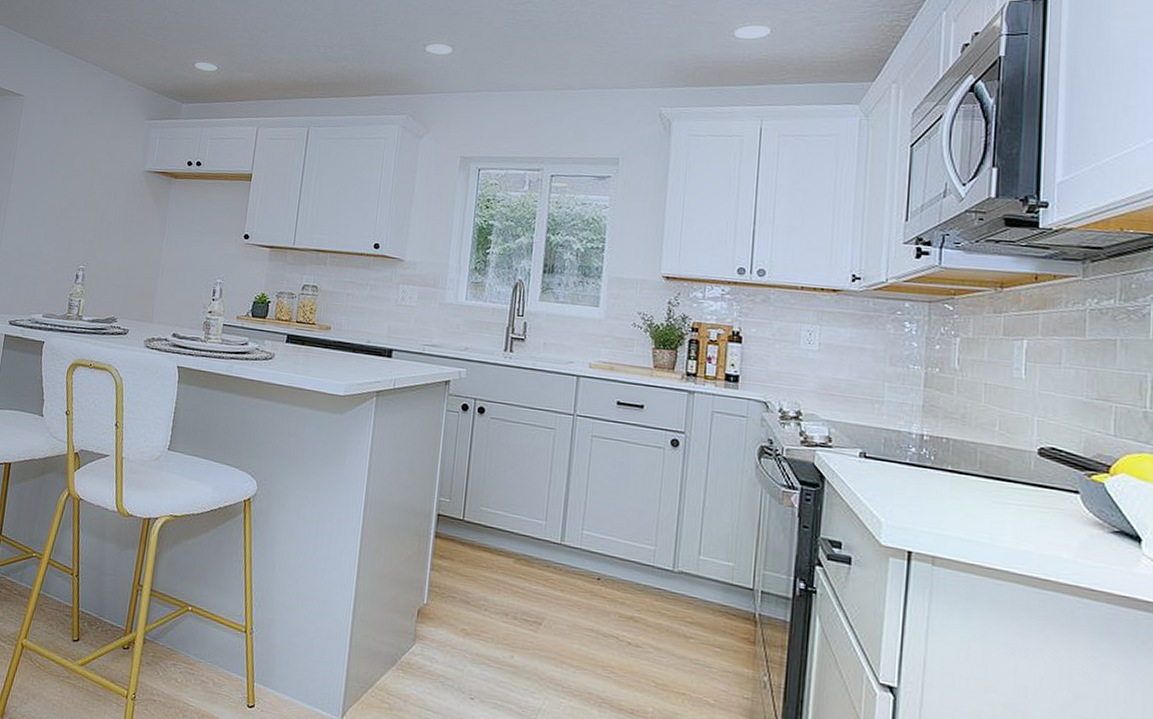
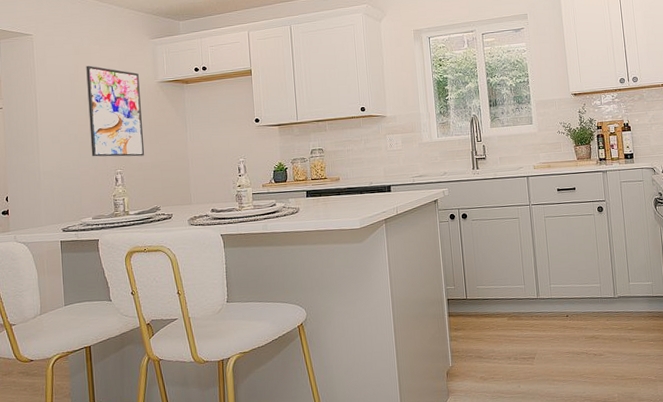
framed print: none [56,139,125,255] -> present [86,65,145,157]

